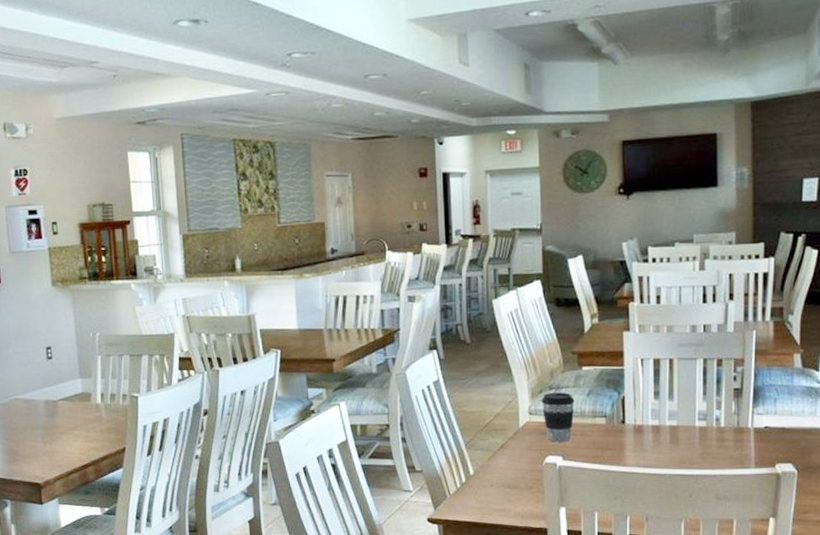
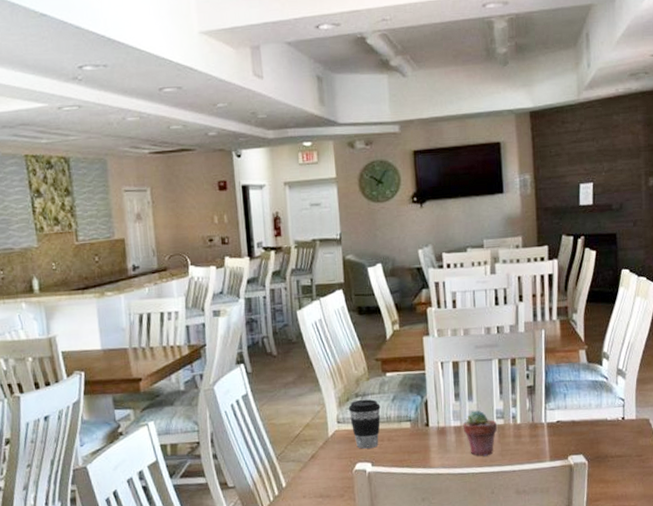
potted succulent: none [661,410,699,458] -> present [463,410,498,457]

